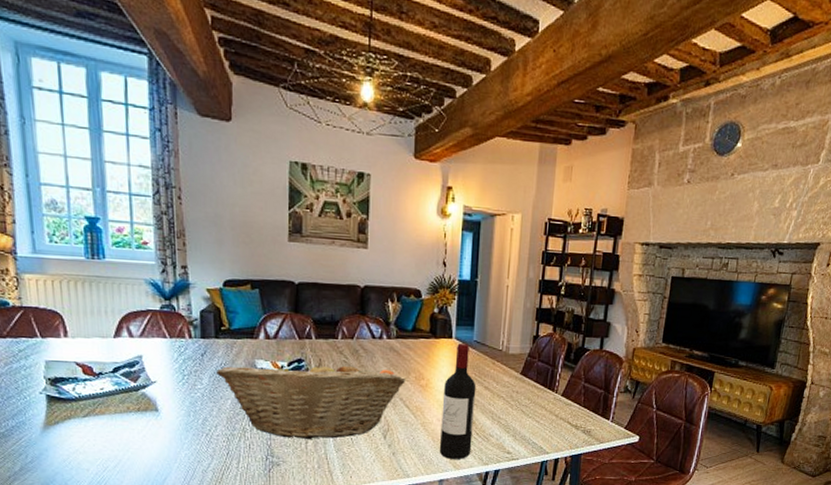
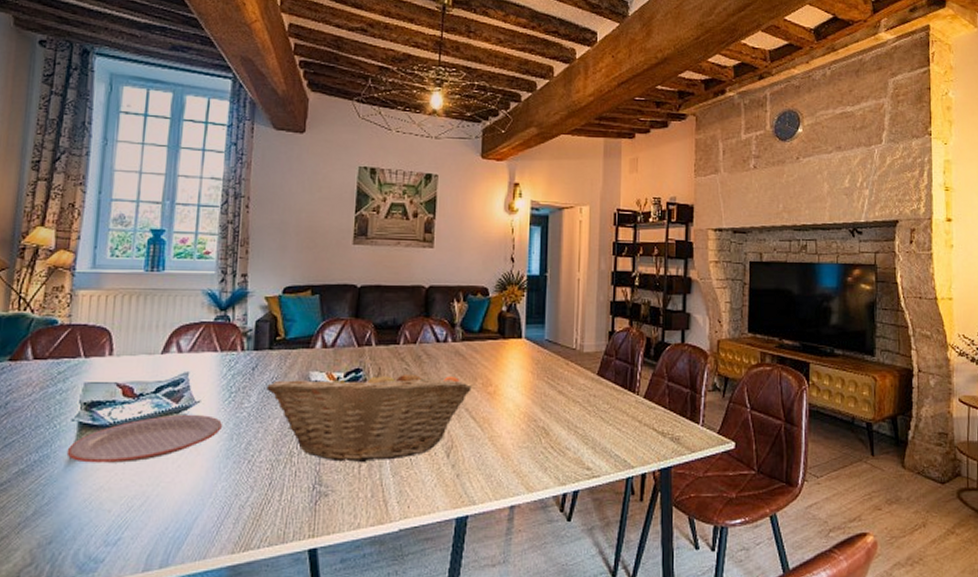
plate: none [40,392,179,431] -> present [66,415,222,463]
wine bottle: present [439,343,476,460] -> none [509,343,549,481]

